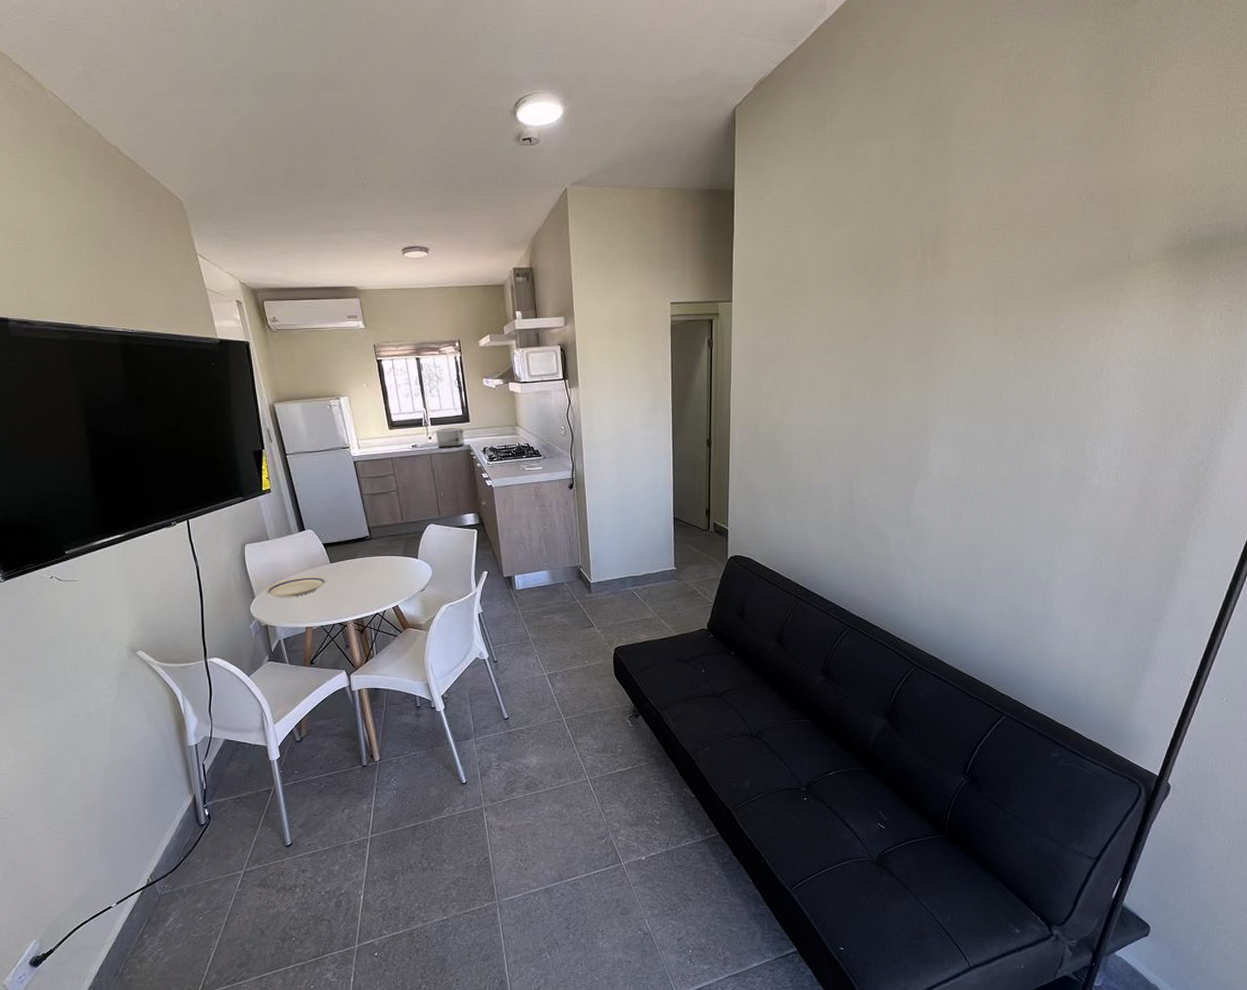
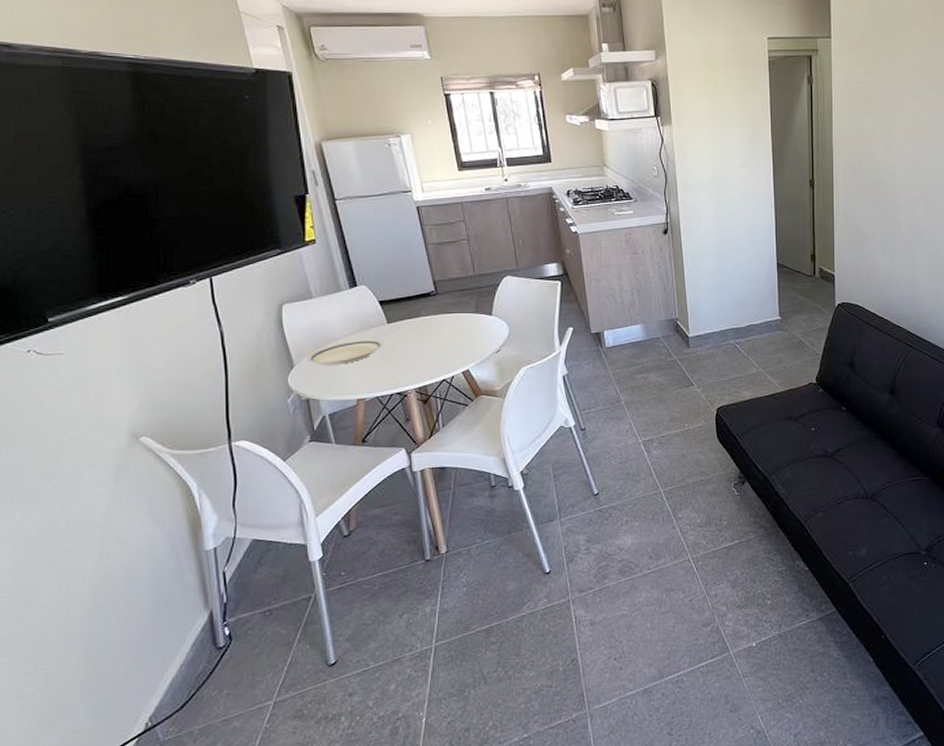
toaster: present [435,427,464,449] -> none [512,168,545,192]

